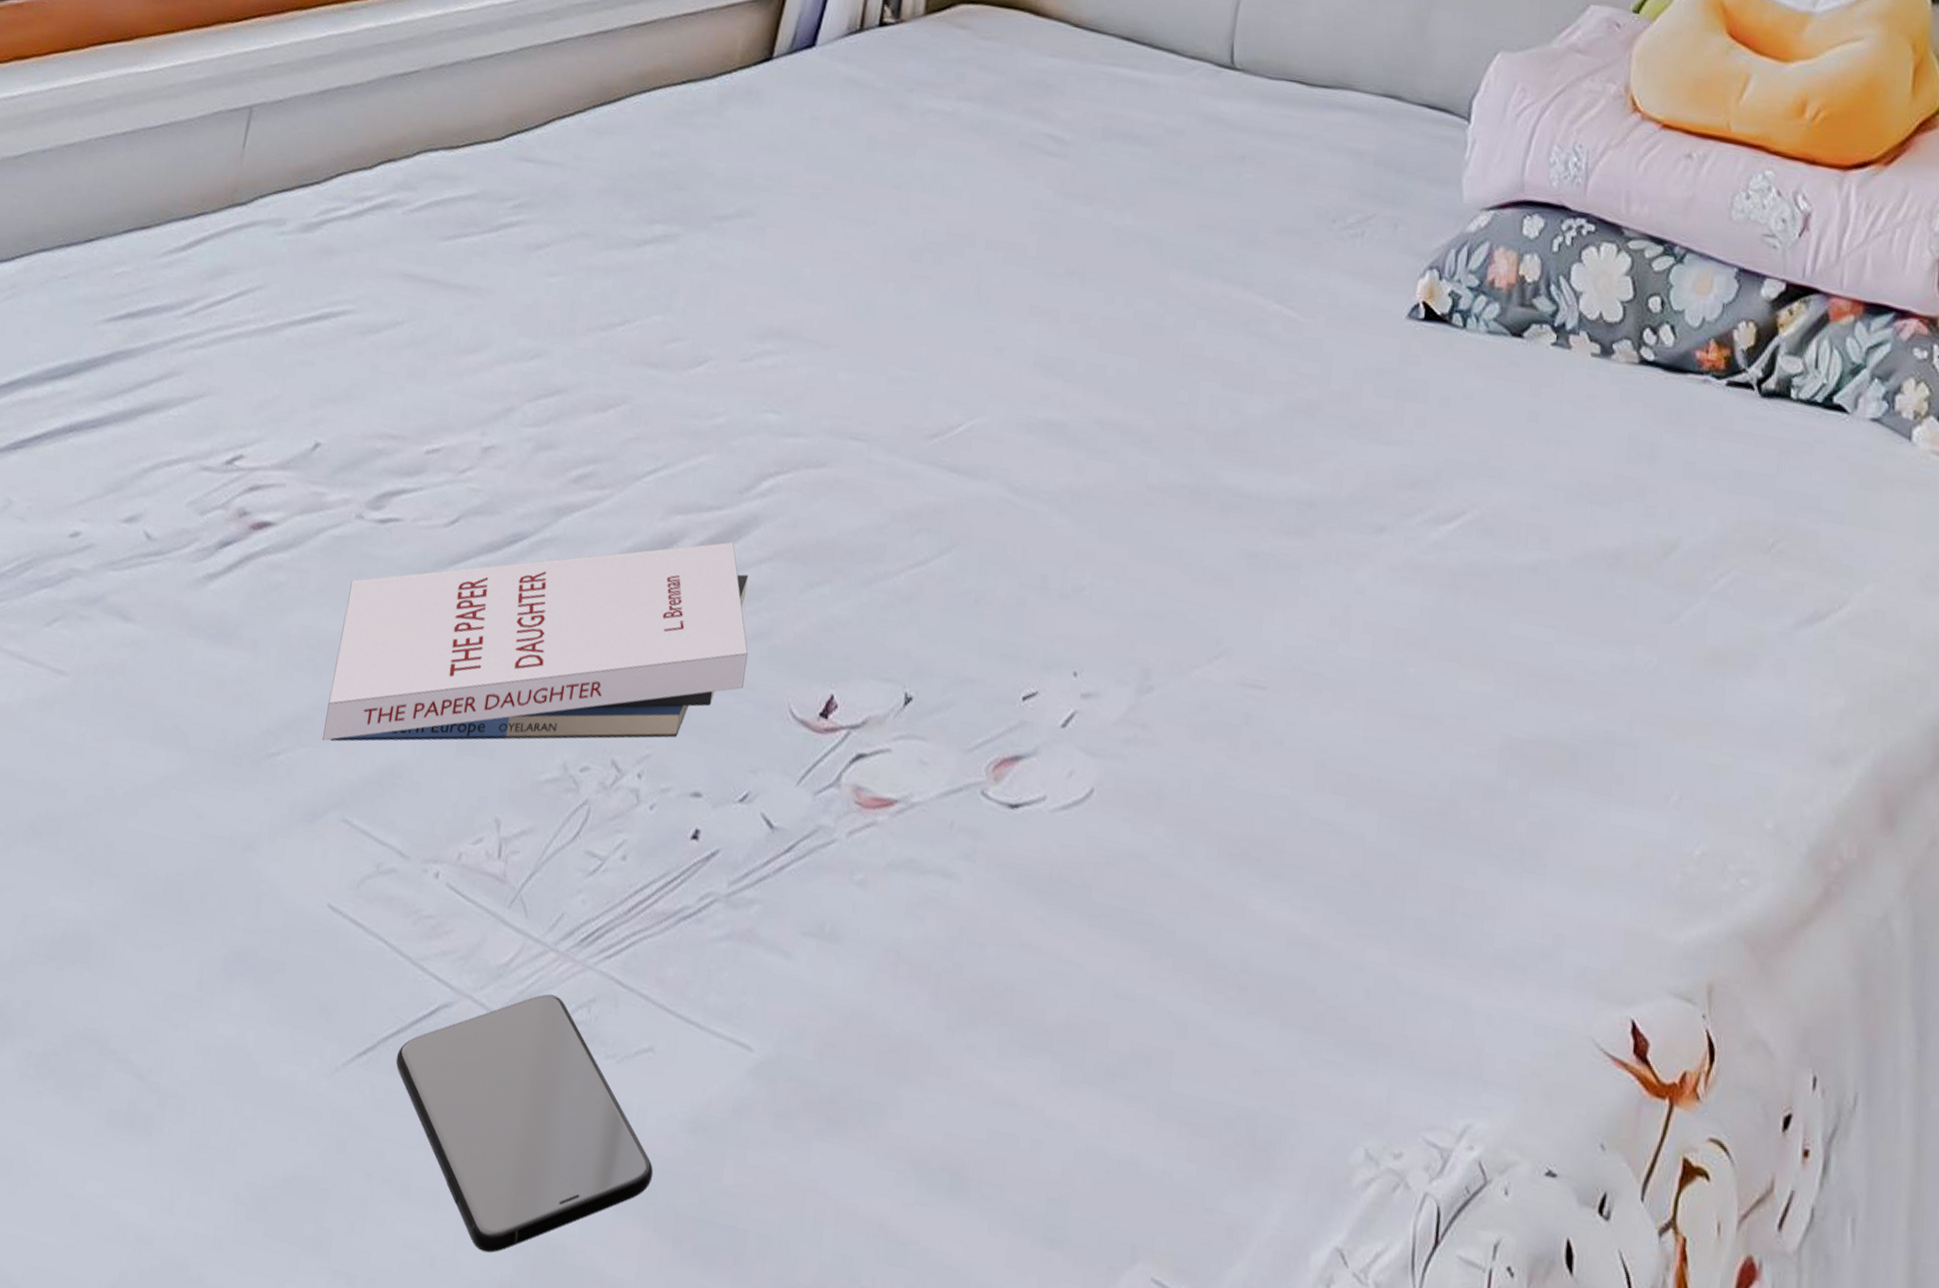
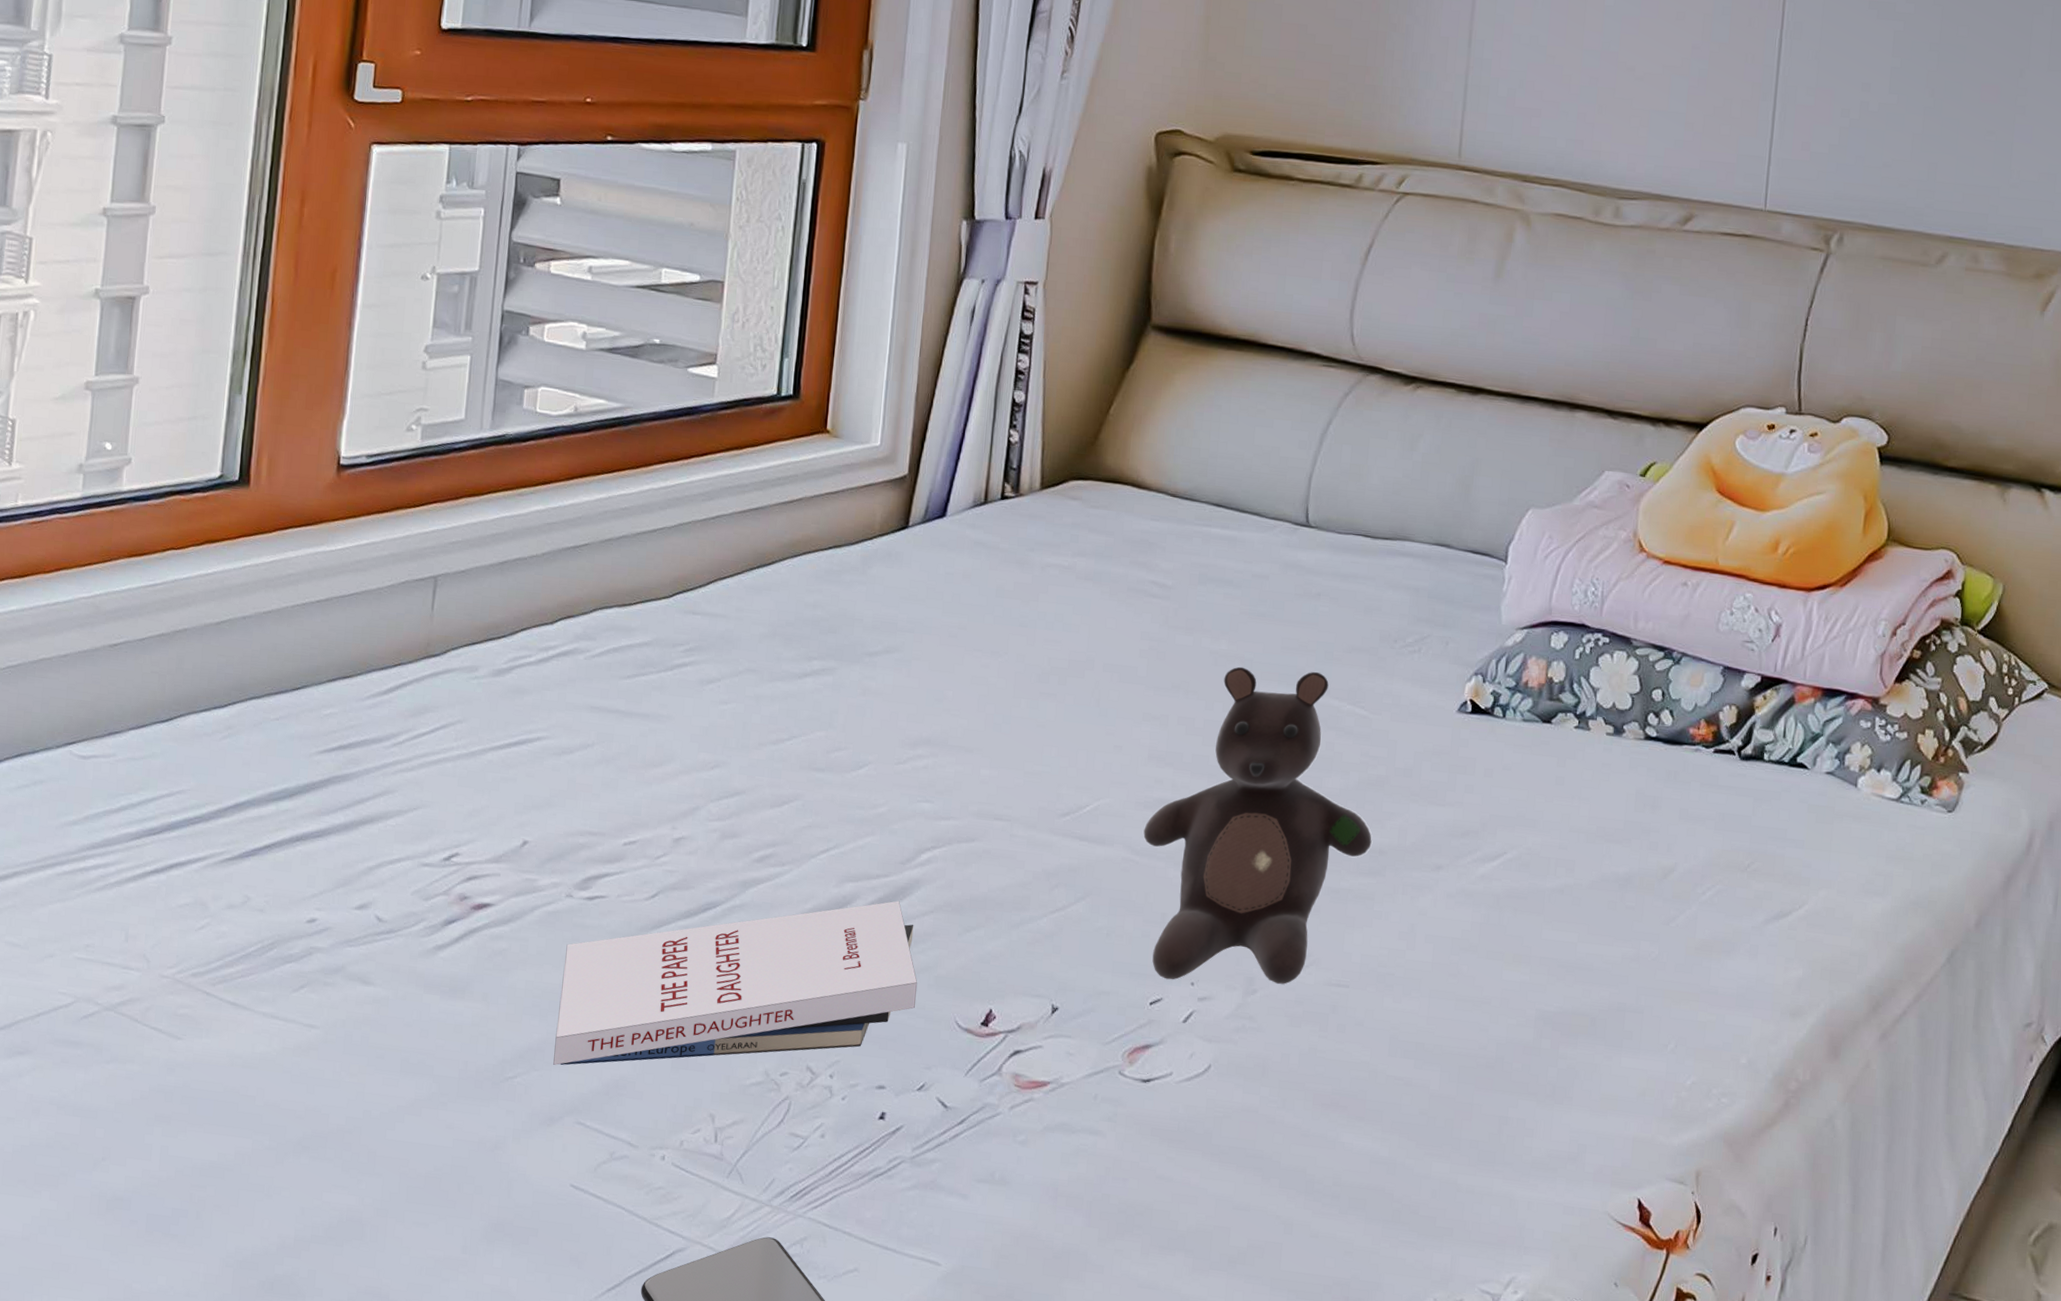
stuffed animal: none [1024,248,1300,681] -> present [1143,666,1372,984]

